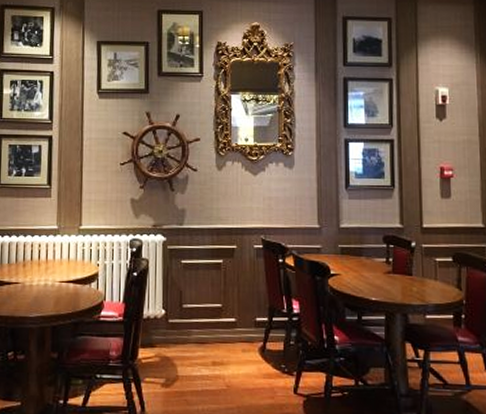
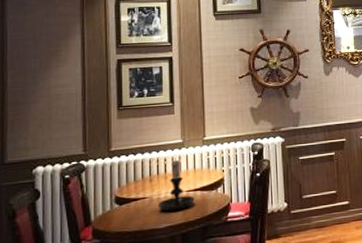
candle holder: none [29,244,67,301] -> present [157,157,195,212]

